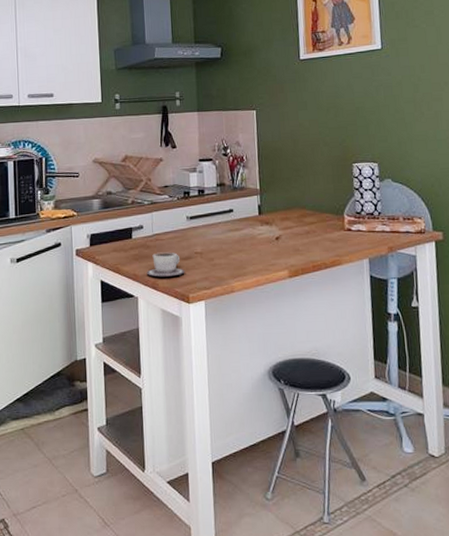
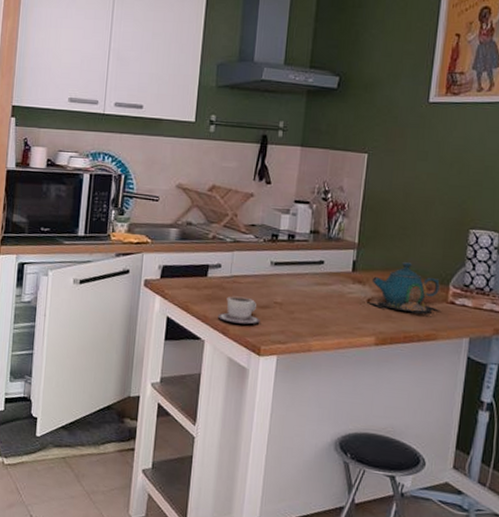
teapot: none [276,200,340,244] -> present [367,262,440,315]

